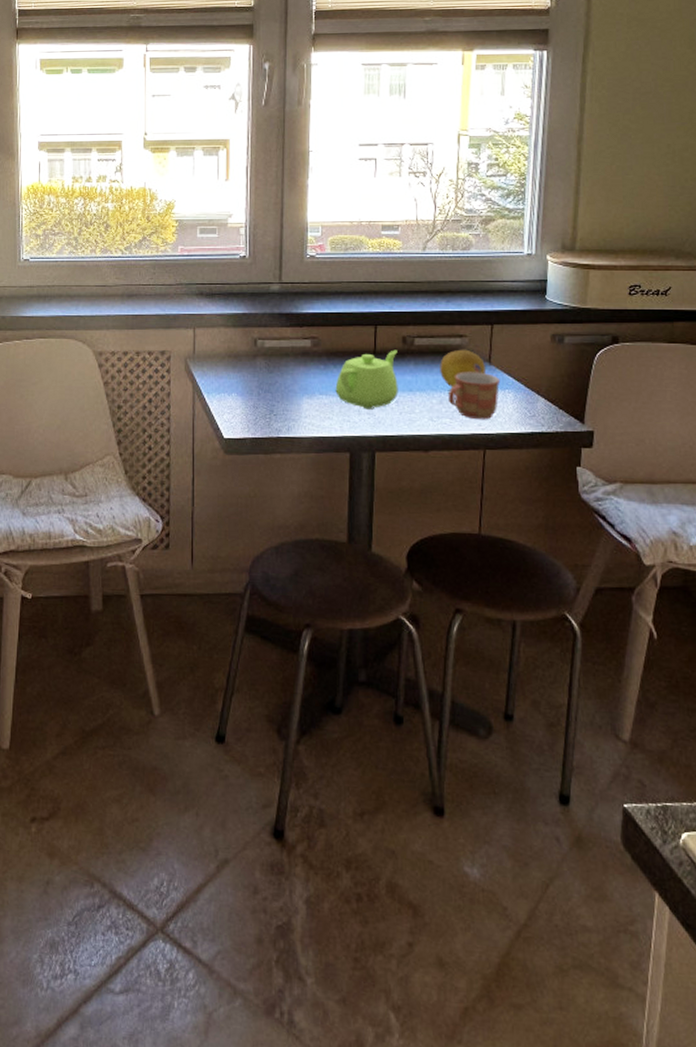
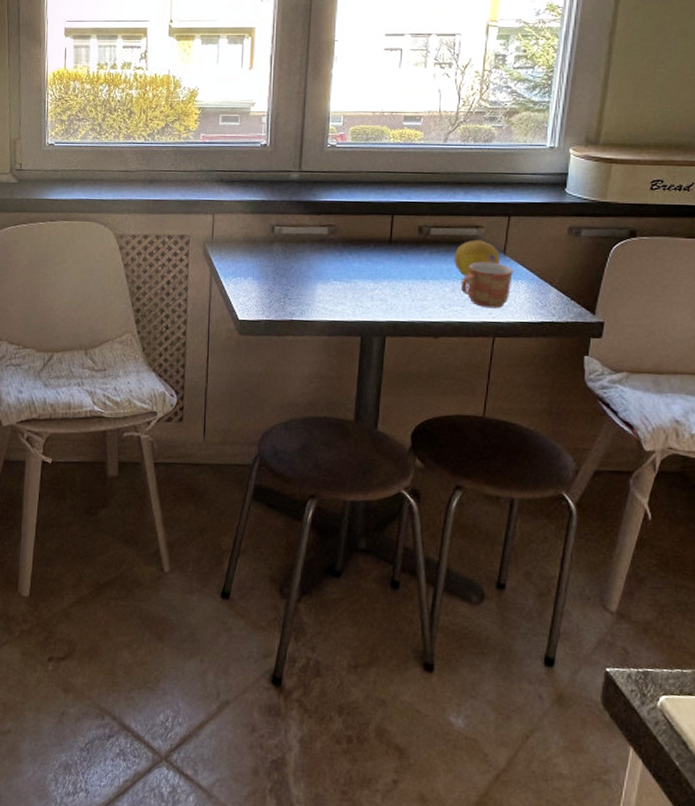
teapot: present [335,349,398,410] -> none [349,239,413,296]

